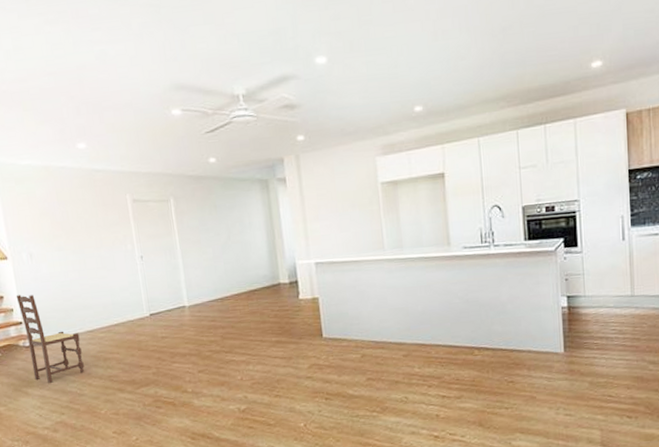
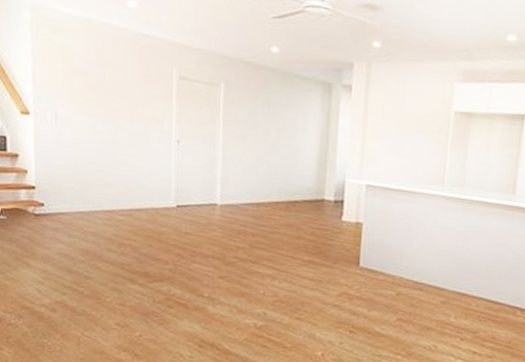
dining chair: present [15,295,84,383] -> none [32,156,96,259]

